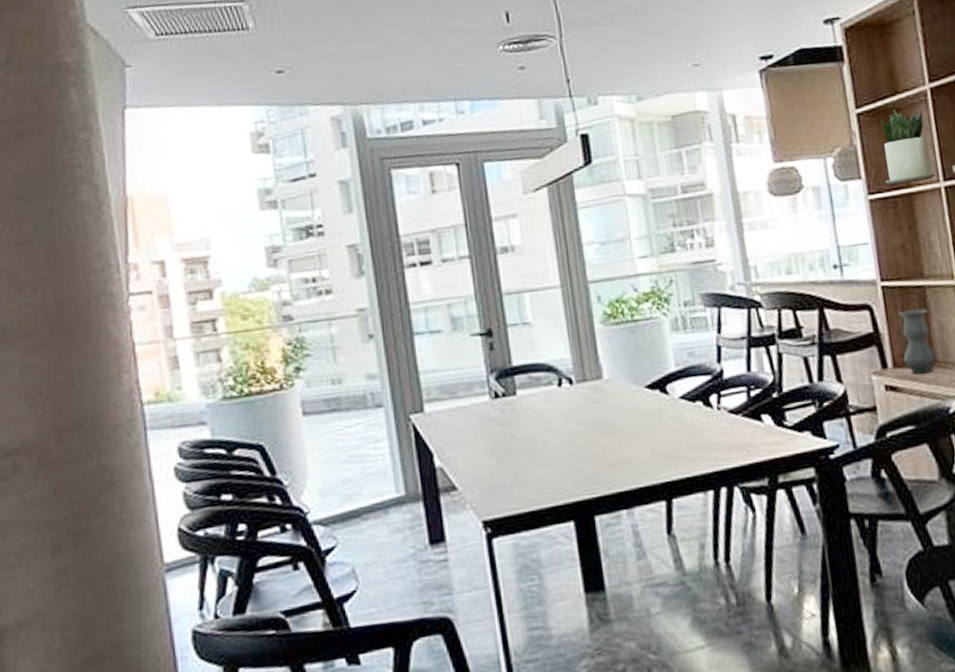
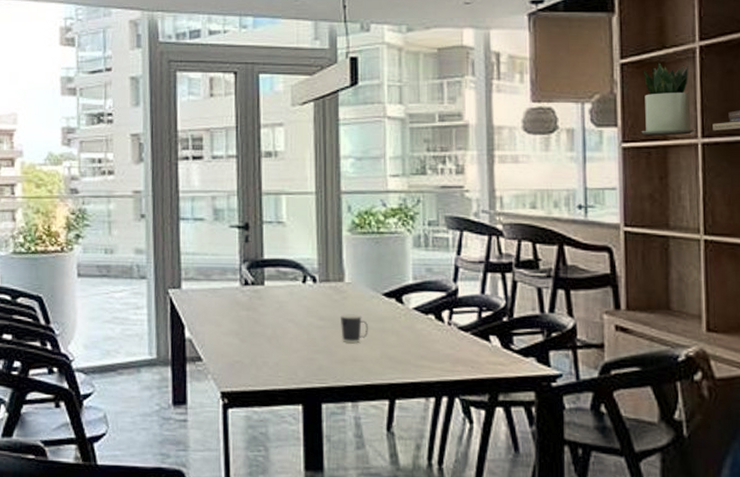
mug: none [602,412,635,445] -> present [340,314,368,343]
vase: present [899,309,938,375] -> none [638,257,673,321]

